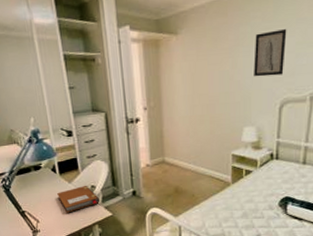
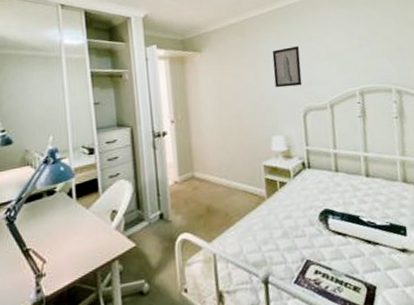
notebook: present [57,185,100,213] -> none [72,210,122,248]

